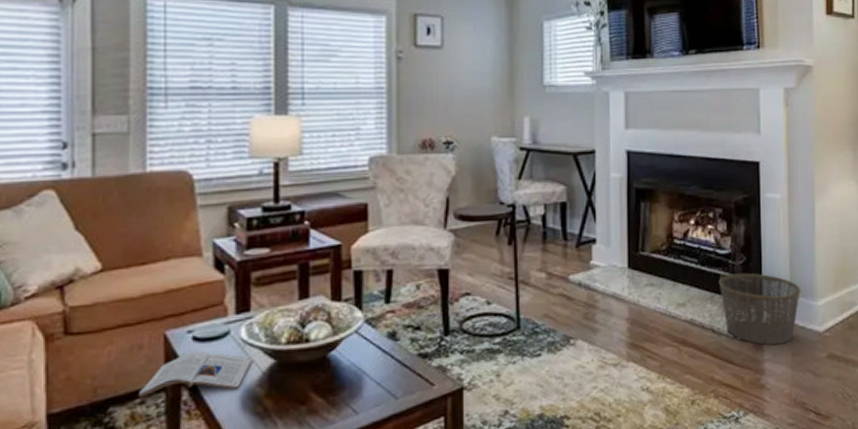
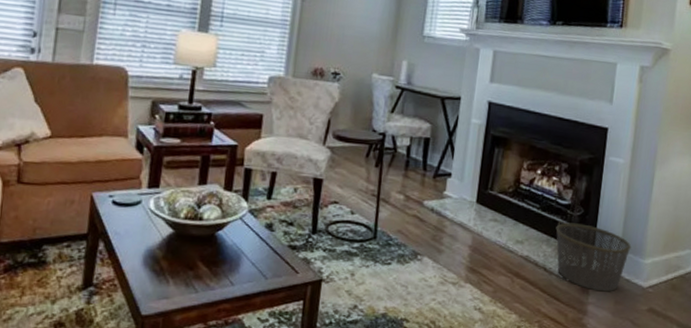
magazine: present [139,350,252,398] -> none [67,212,156,249]

